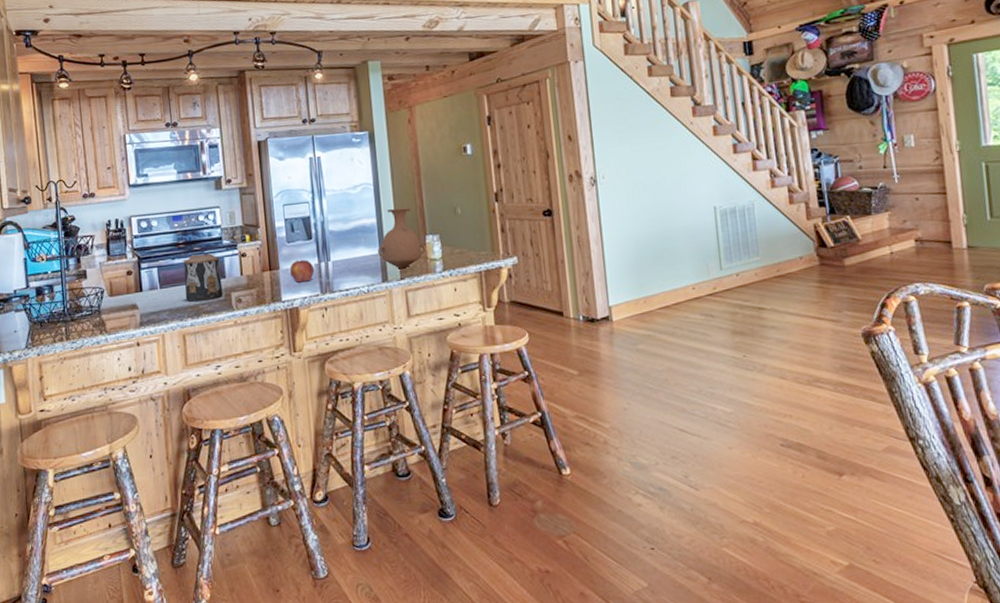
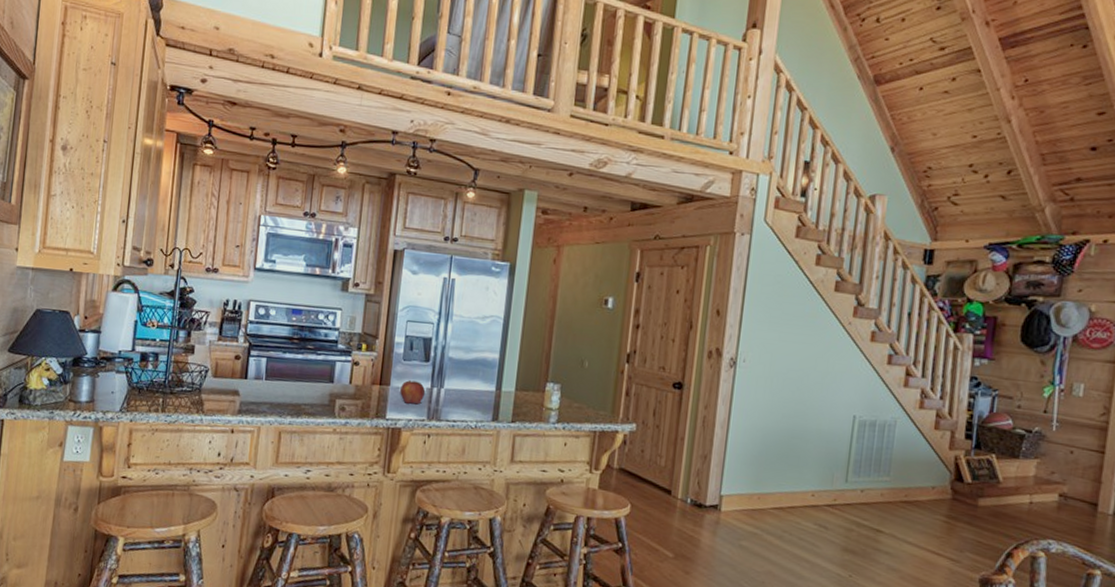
canister: present [182,253,223,303] -> none [285,352,332,403]
vase: present [377,207,426,270] -> none [493,348,544,413]

